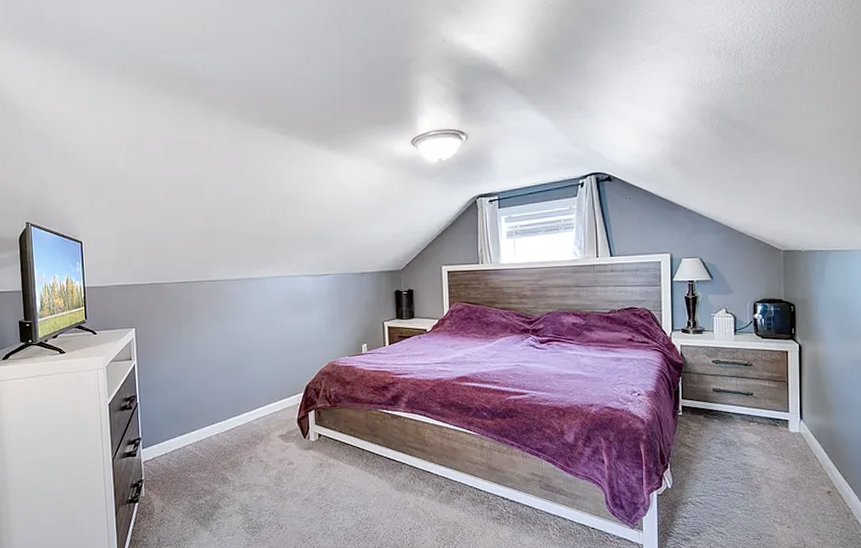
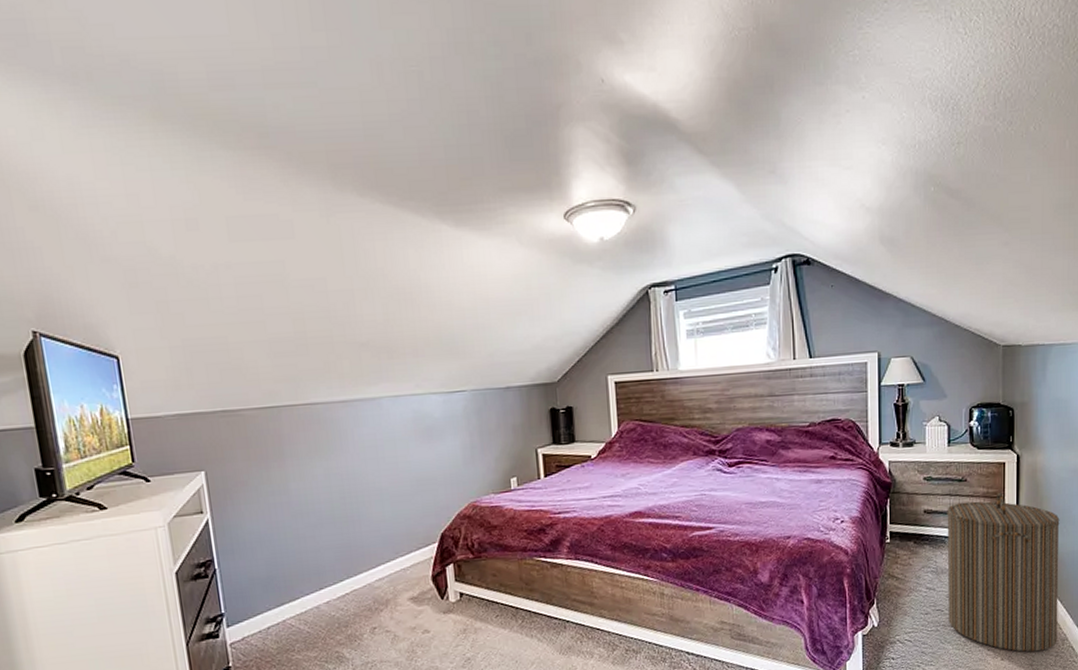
laundry hamper: none [734,377,843,523] -> present [947,492,1060,653]

